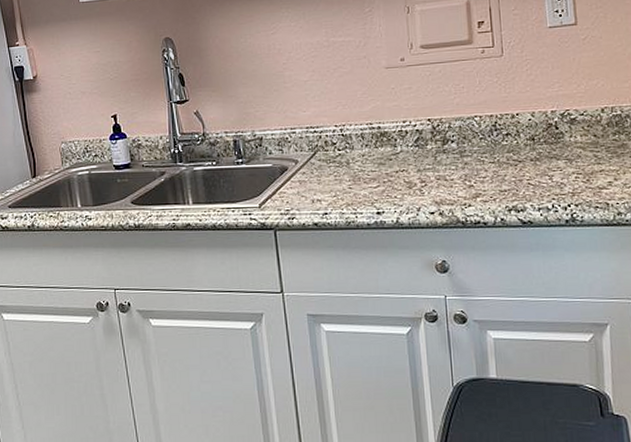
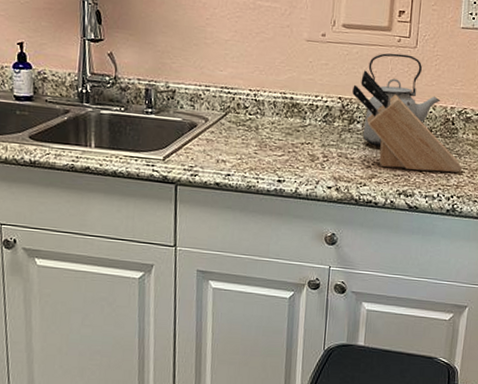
knife block: none [441,87,576,184] -> present [352,70,463,173]
kettle: none [454,64,539,164] -> present [362,53,441,147]

